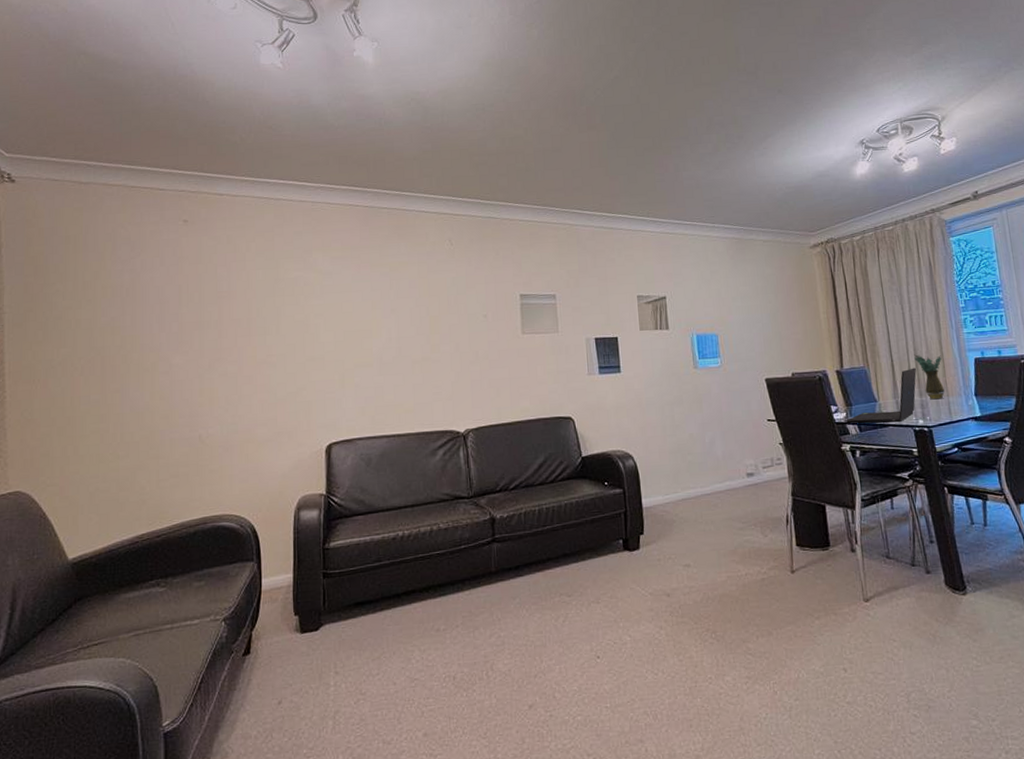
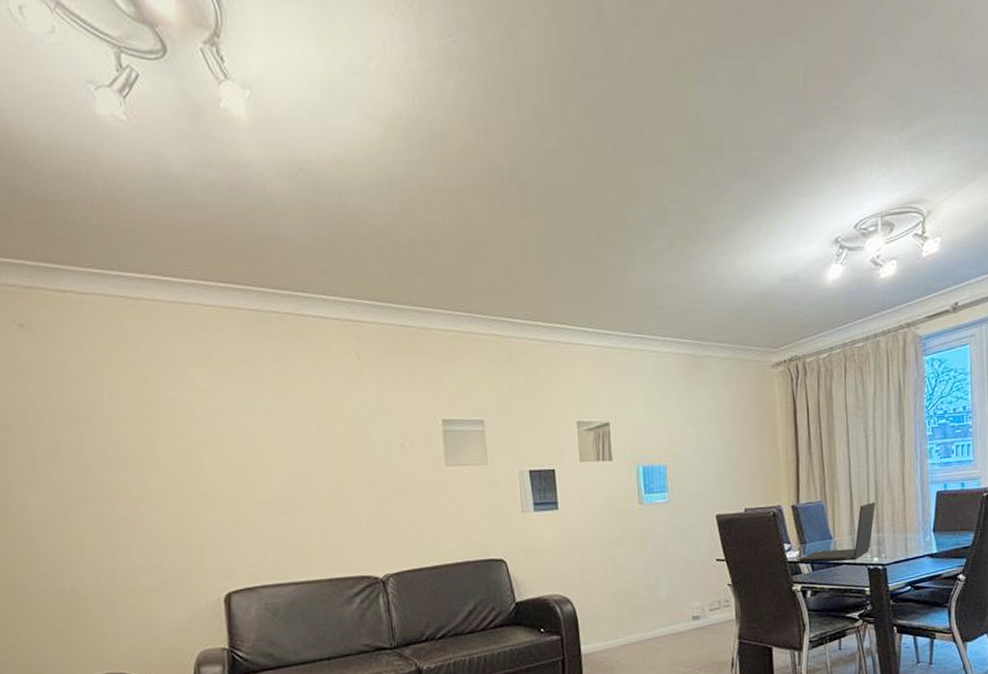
vase: present [914,354,945,400] -> none [875,487,903,536]

